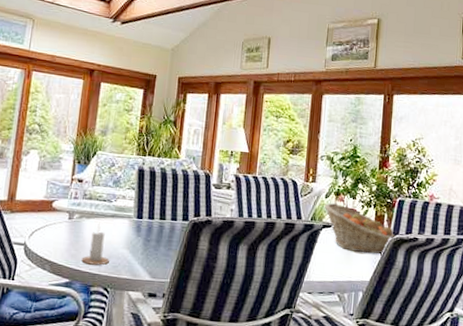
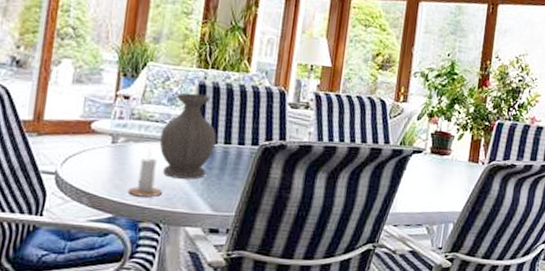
vase: none [107,176,154,250] -> present [159,92,217,179]
fruit basket: present [325,203,395,254] -> none [416,126,492,182]

